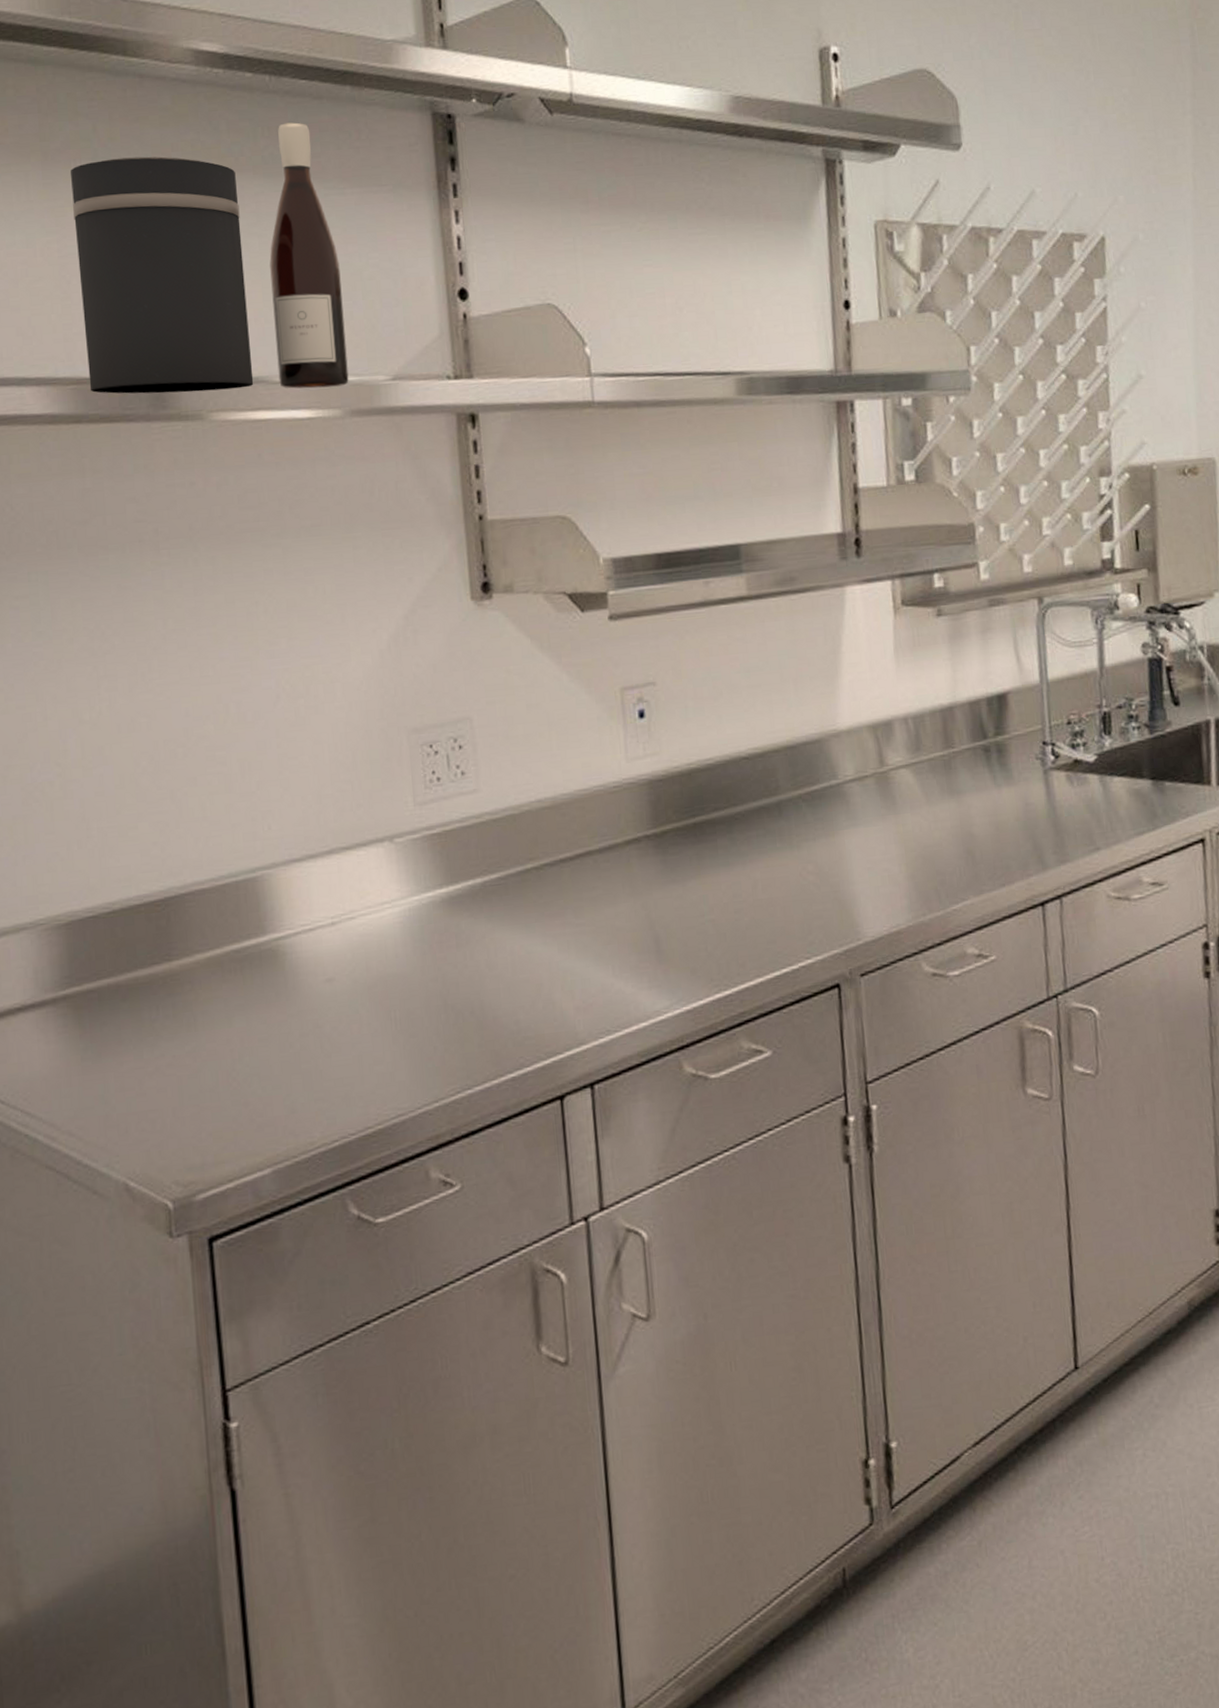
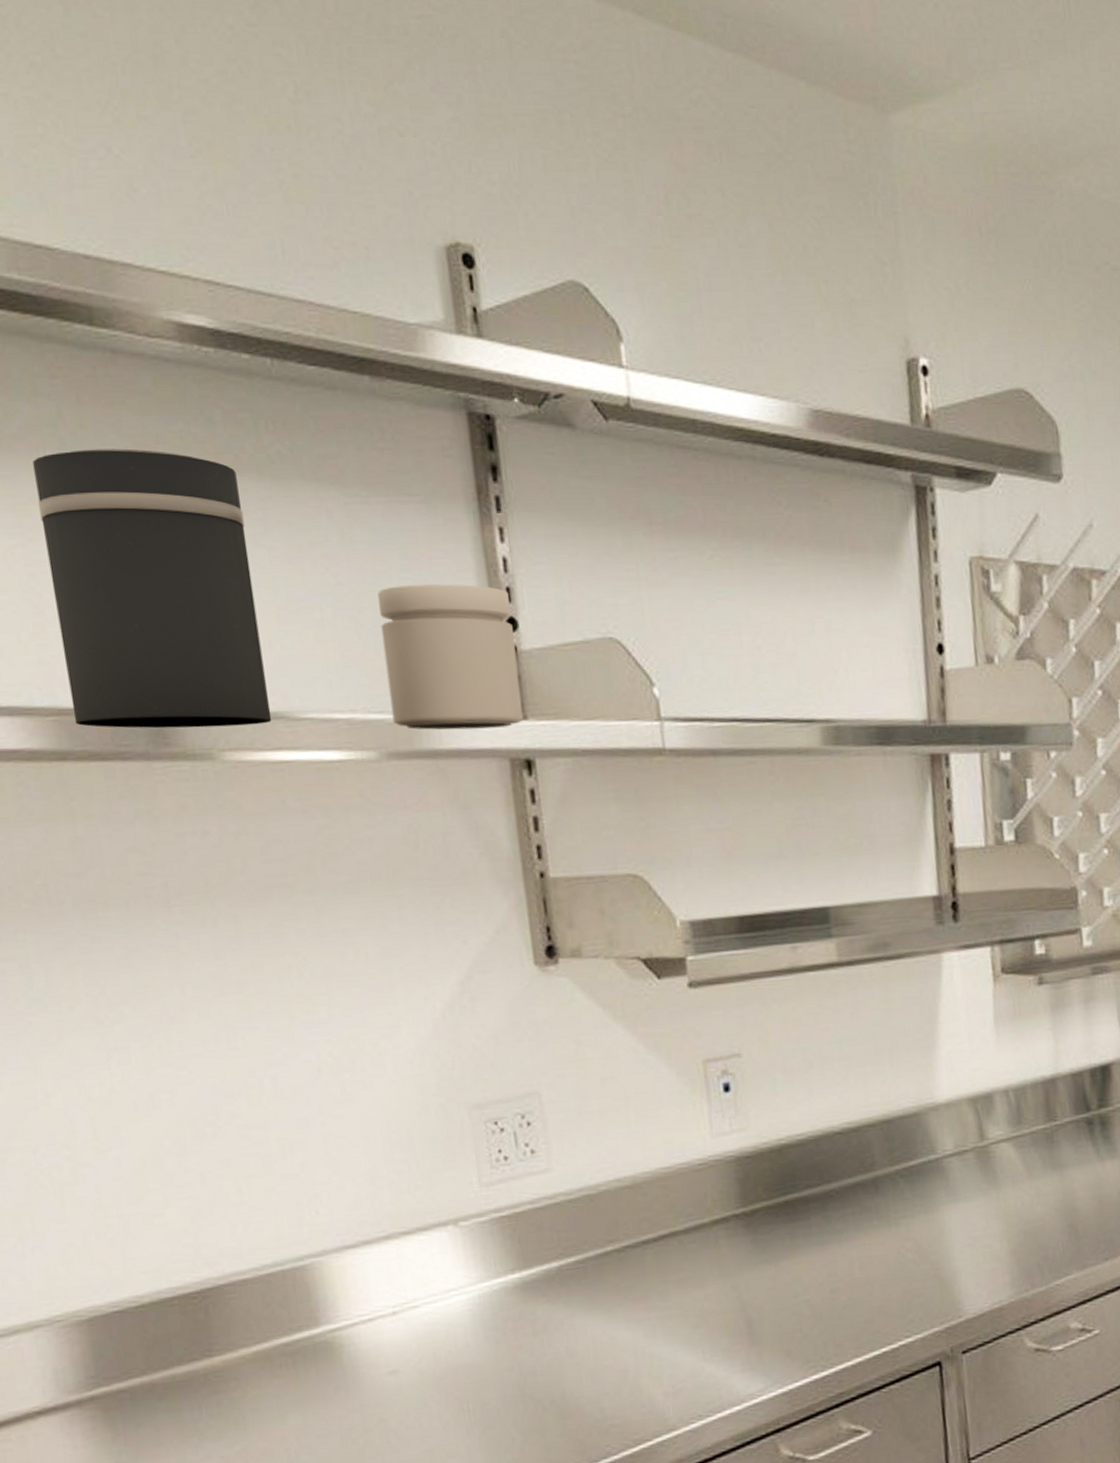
bottle: present [269,122,349,389] -> none [282,416,384,727]
jar: none [349,261,470,390] -> present [378,584,524,730]

